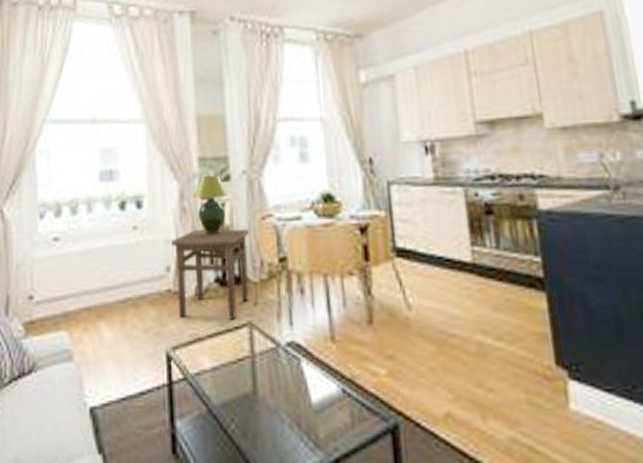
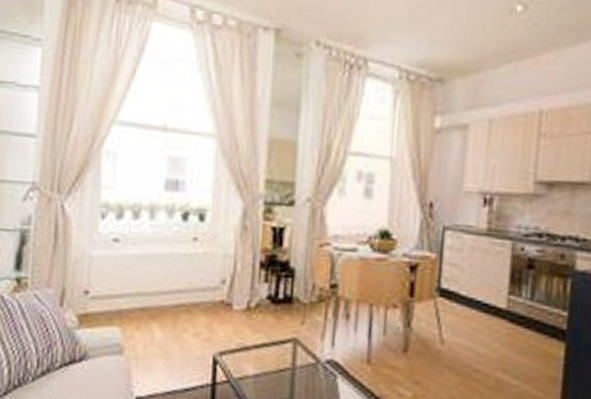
side table: present [170,229,250,321] -> none [228,248,305,336]
table lamp: present [192,175,228,235] -> none [255,198,291,256]

